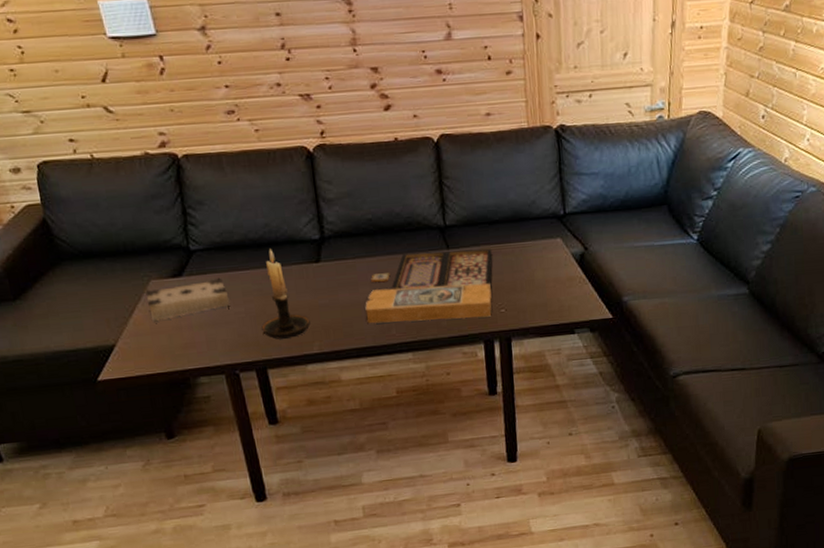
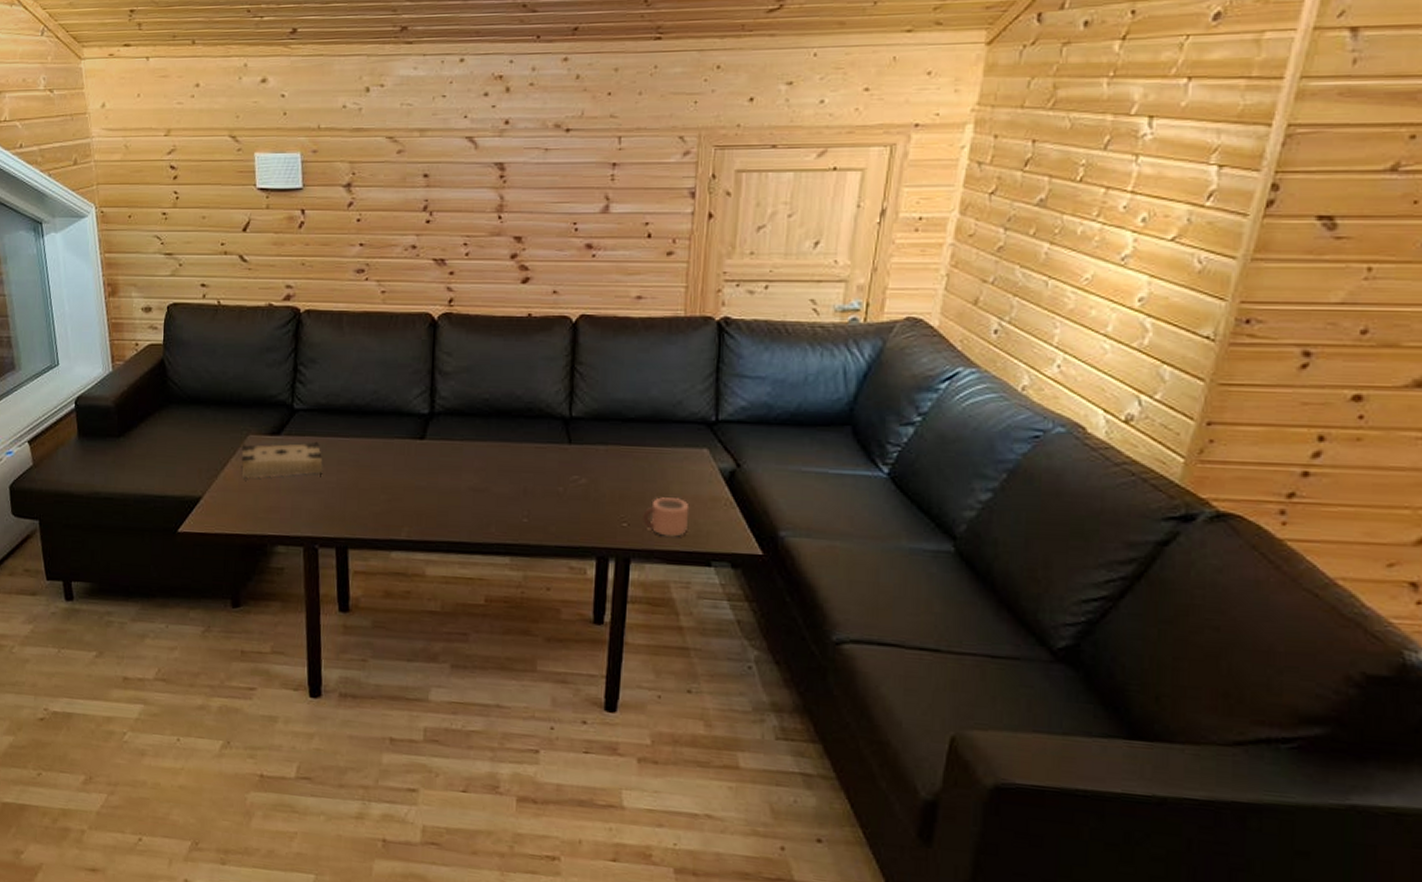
candle holder: present [261,249,310,339] -> none [350,418,403,519]
board game: present [365,249,493,323] -> none [465,442,622,530]
mug: none [516,282,553,315] -> present [643,497,690,537]

